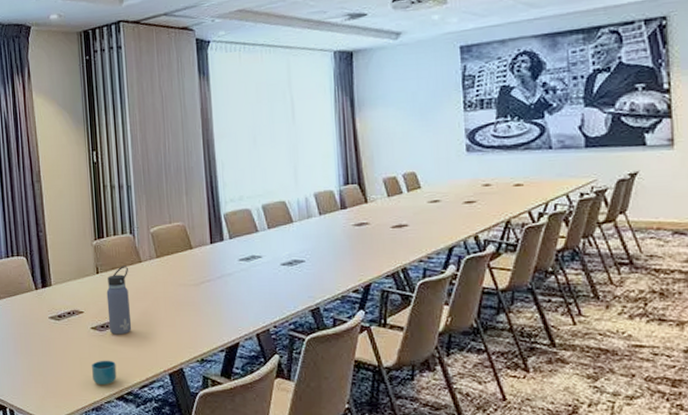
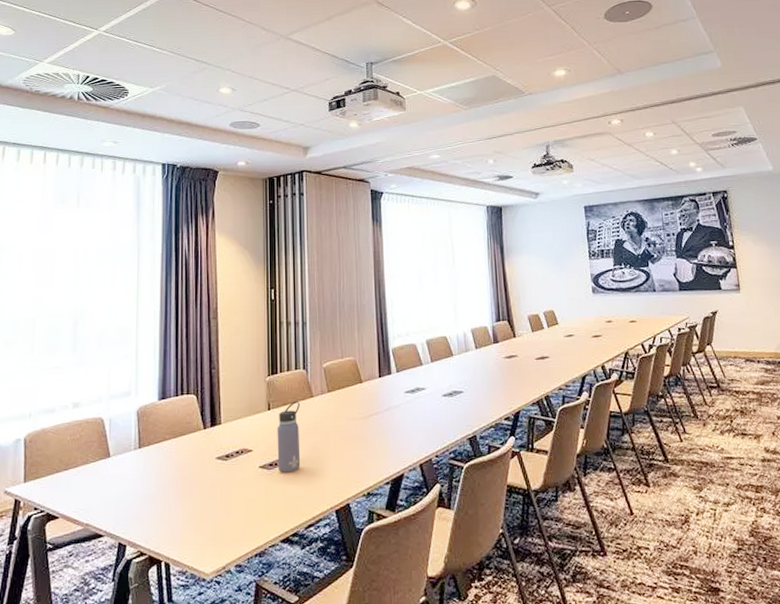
cup: present [91,360,117,386] -> none [257,500,283,529]

